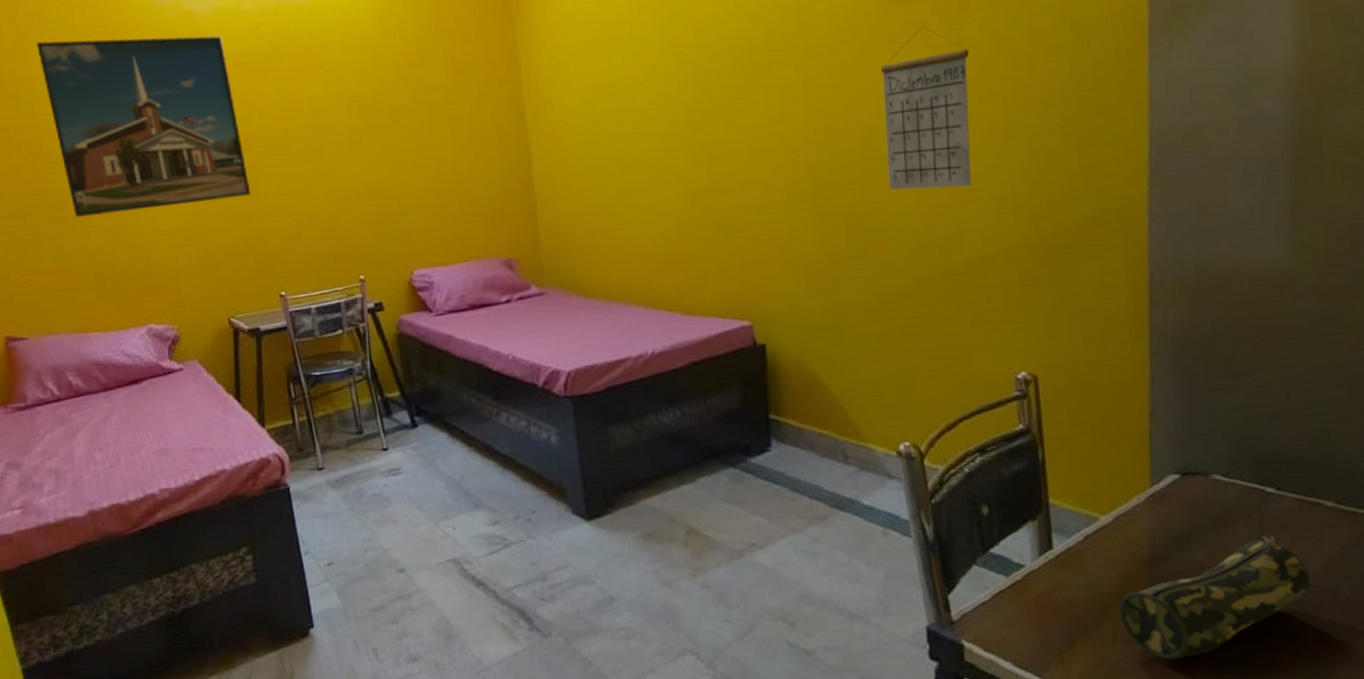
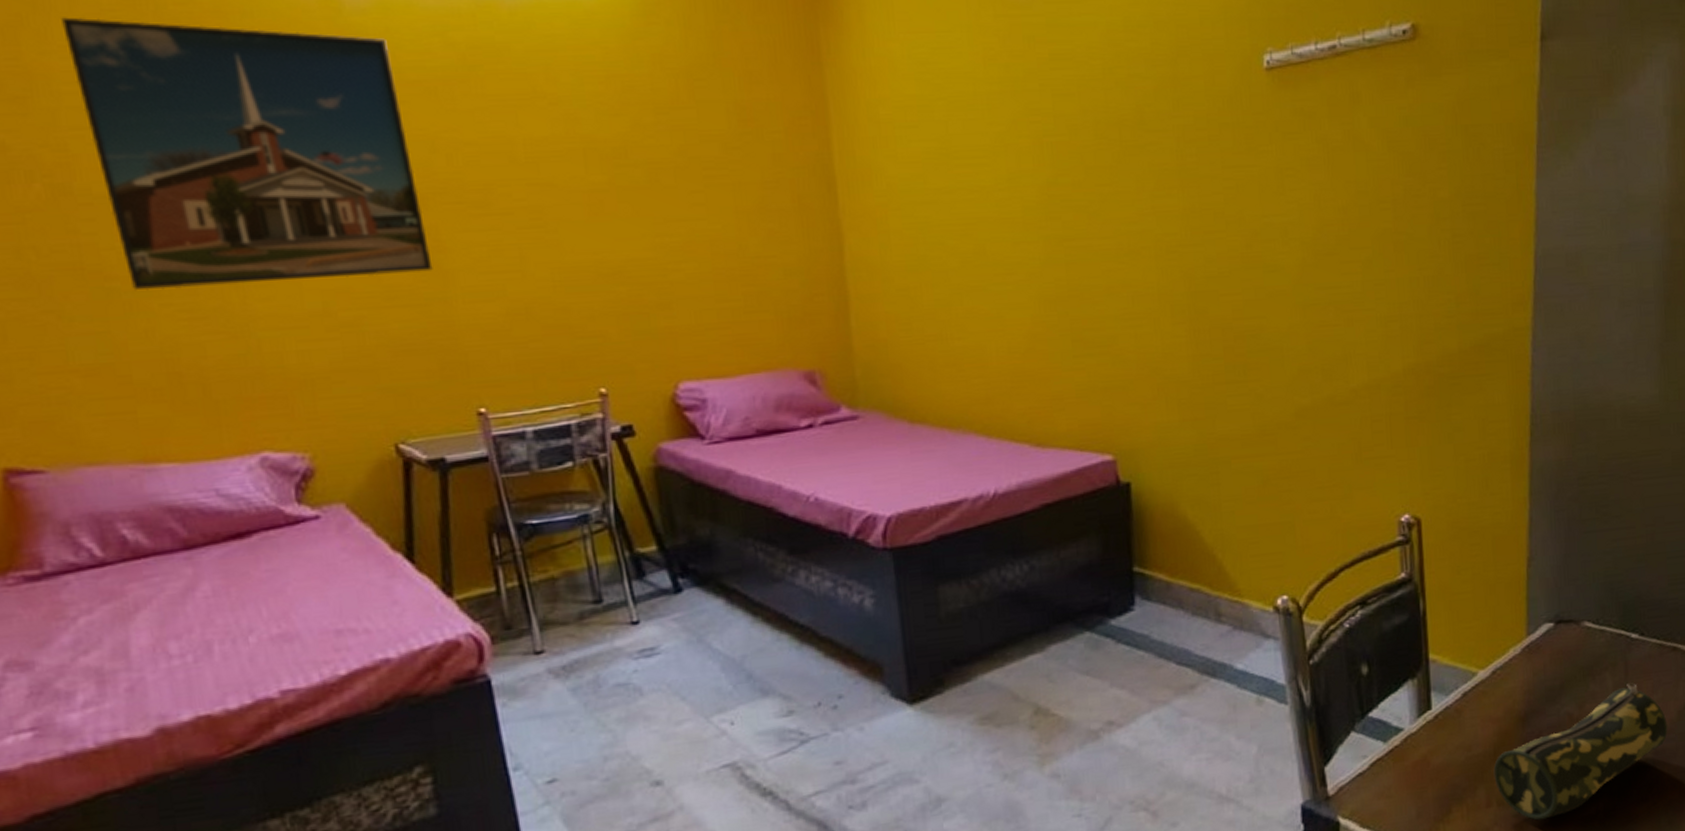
calendar: present [880,25,972,190] -> none [1265,116,1360,305]

